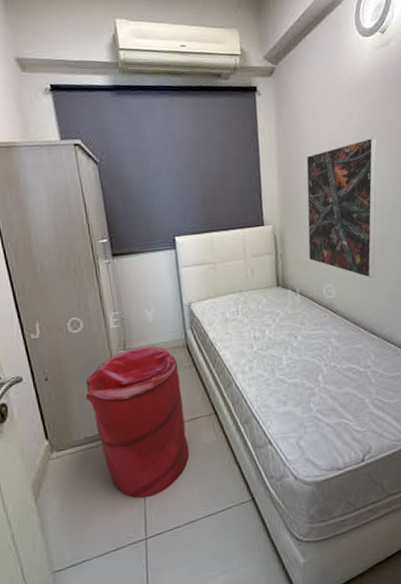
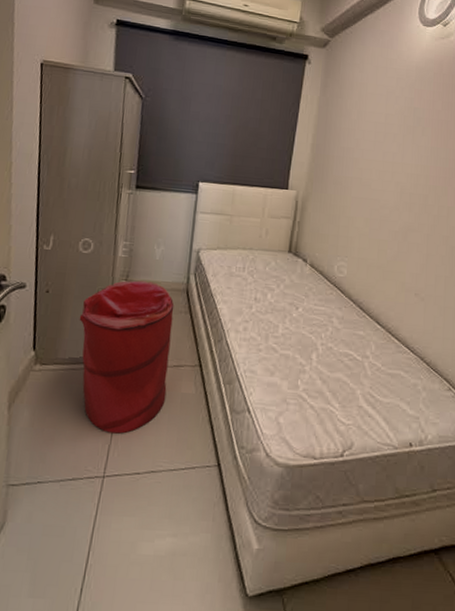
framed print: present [306,137,377,278] -> none [327,124,420,265]

